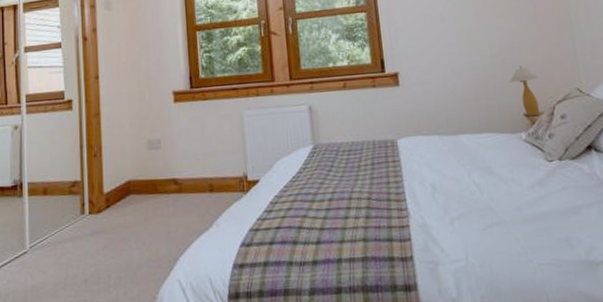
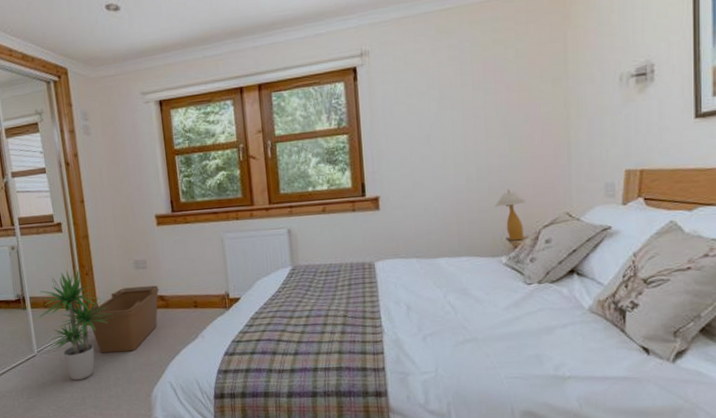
potted plant: none [35,150,120,282] -> present [38,269,114,381]
bicycle basket: none [92,167,173,247] -> present [89,285,159,353]

